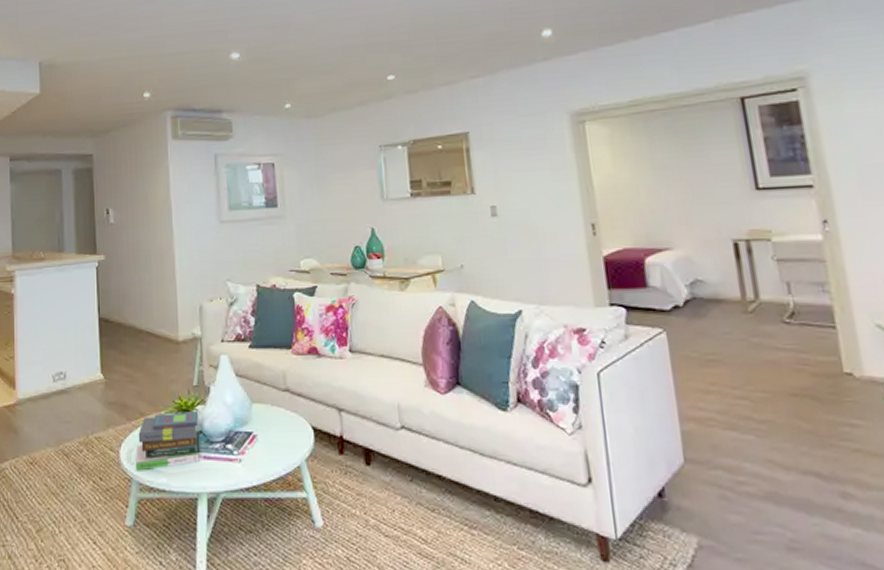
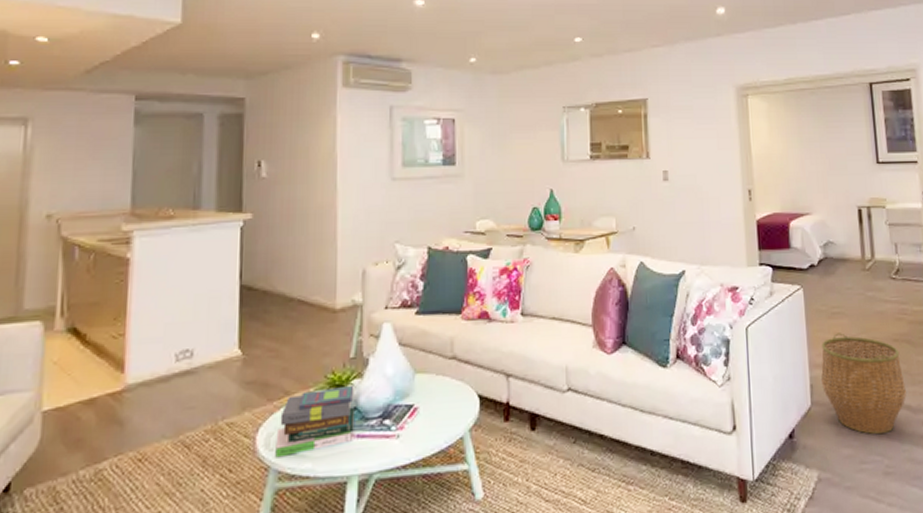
basket: none [694,383,815,503] -> present [820,333,907,435]

